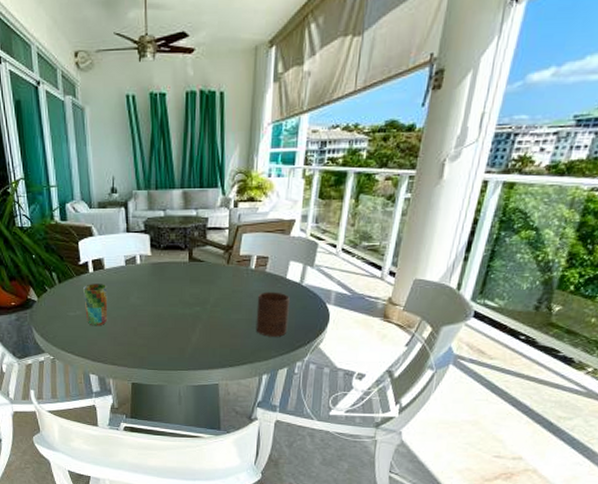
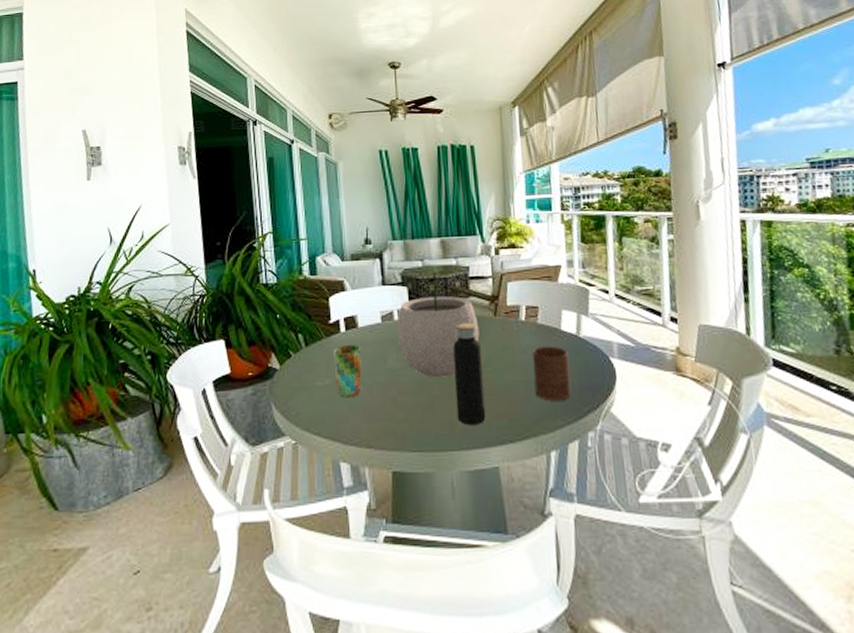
plant pot: none [138,222,212,314] -> present [396,272,480,378]
water bottle: none [187,262,213,352] -> present [453,315,486,425]

